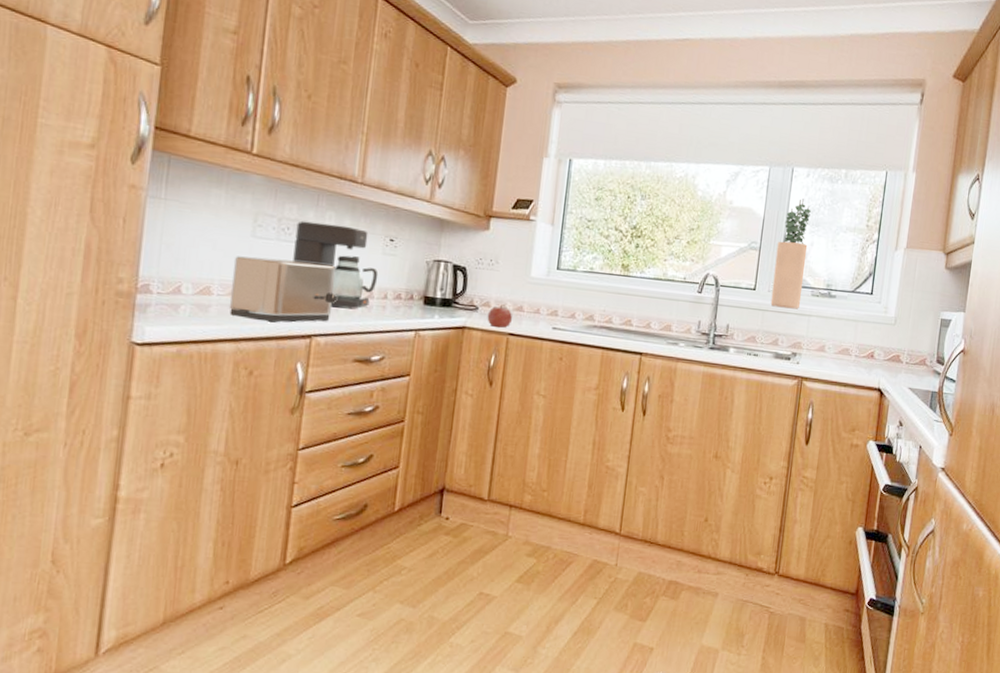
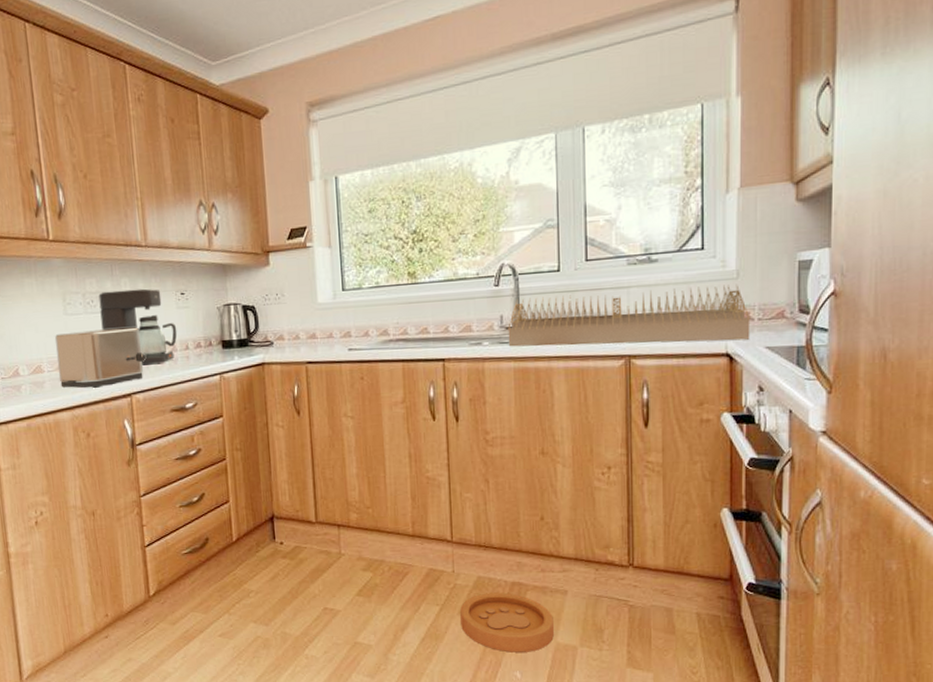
fruit: present [487,304,513,329] -> none [283,335,308,359]
pet bowl: none [614,589,702,653] -> present [460,592,554,653]
dish rack: none [701,308,900,379] -> present [508,284,751,347]
vase: present [770,199,811,310] -> none [578,159,616,286]

